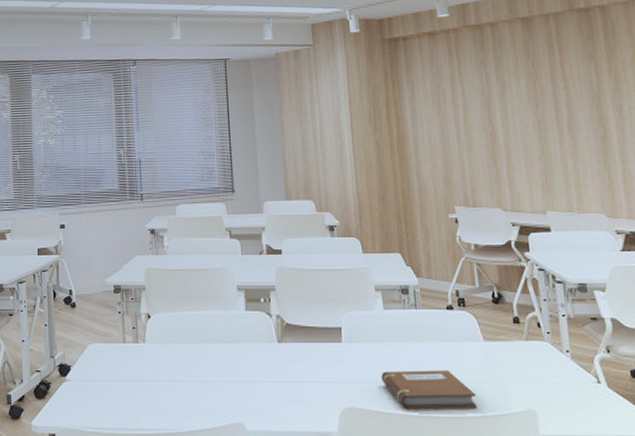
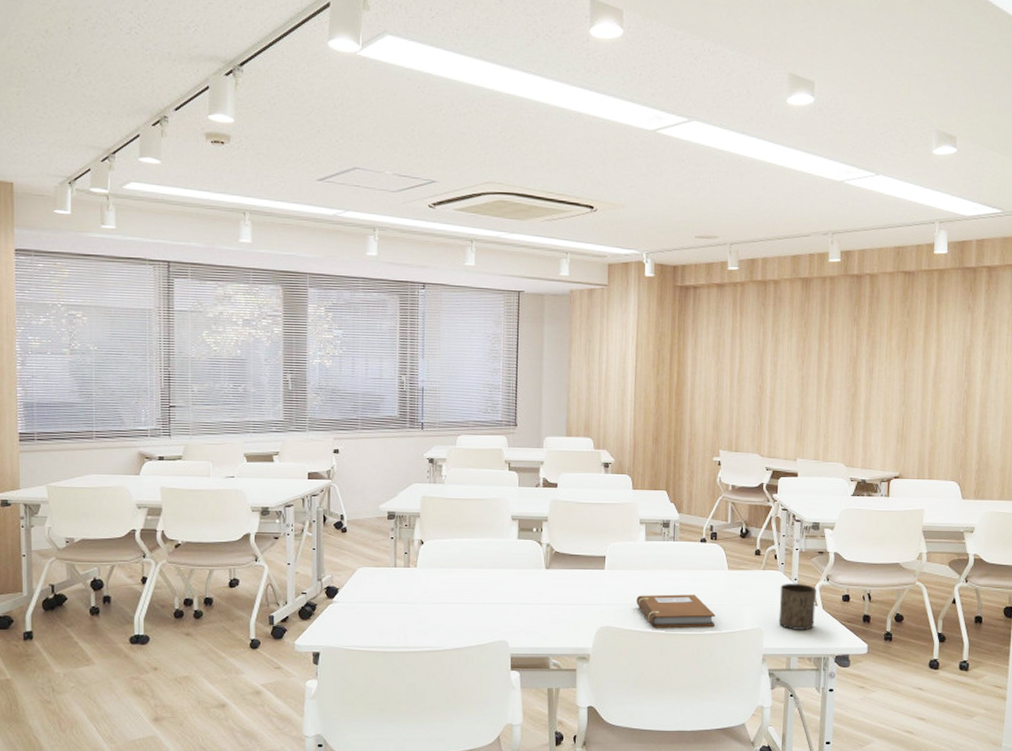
cup: none [550,355,601,413] -> present [778,583,816,630]

